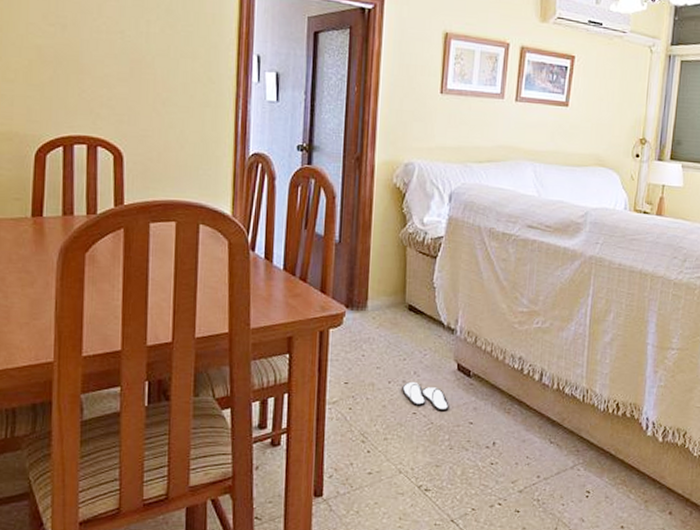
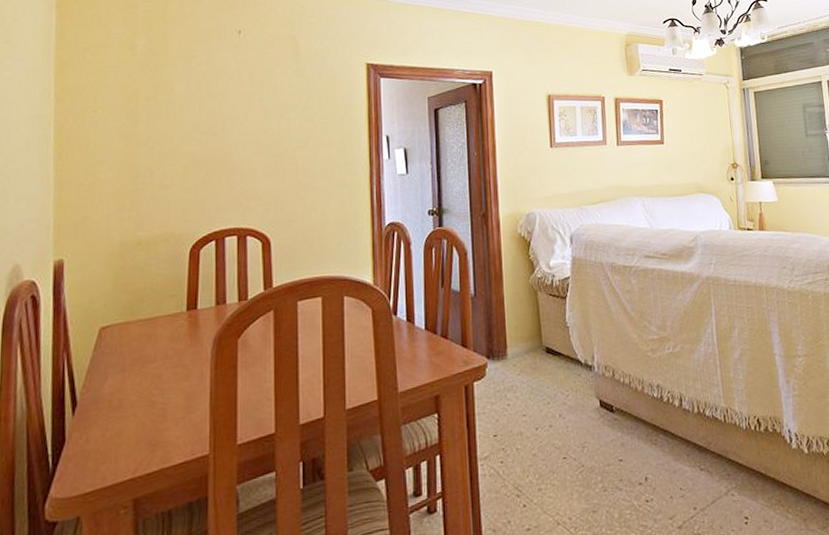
slippers: present [402,381,449,412] -> none [549,424,598,453]

